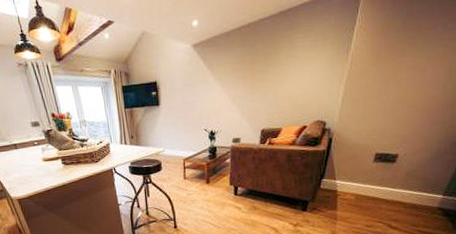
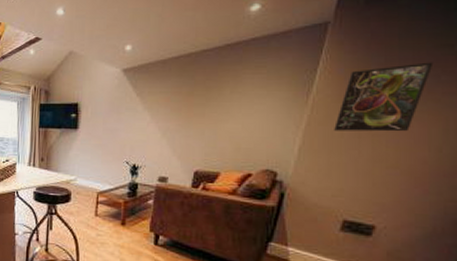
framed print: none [368,12,443,81] -> present [334,62,434,132]

